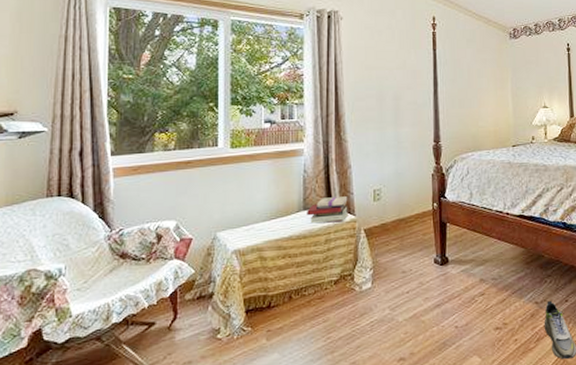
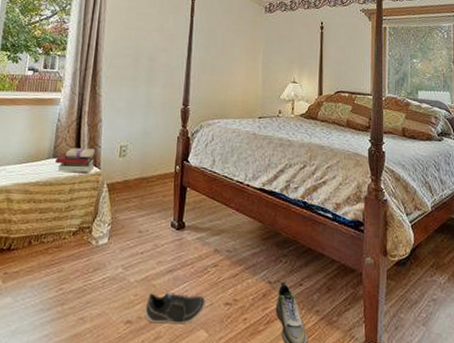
shoe: none [417,324,476,357] -> present [145,292,205,325]

